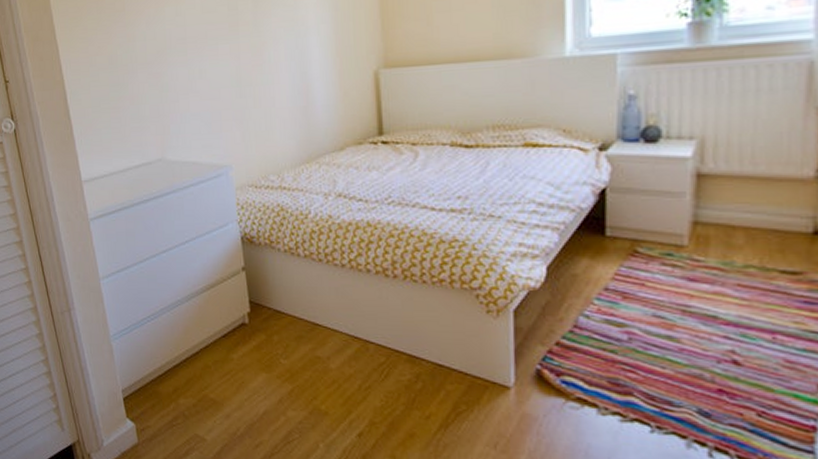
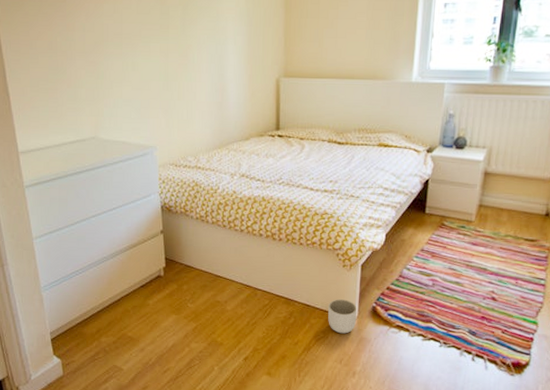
planter: none [470,357,514,407] -> present [328,299,357,334]

